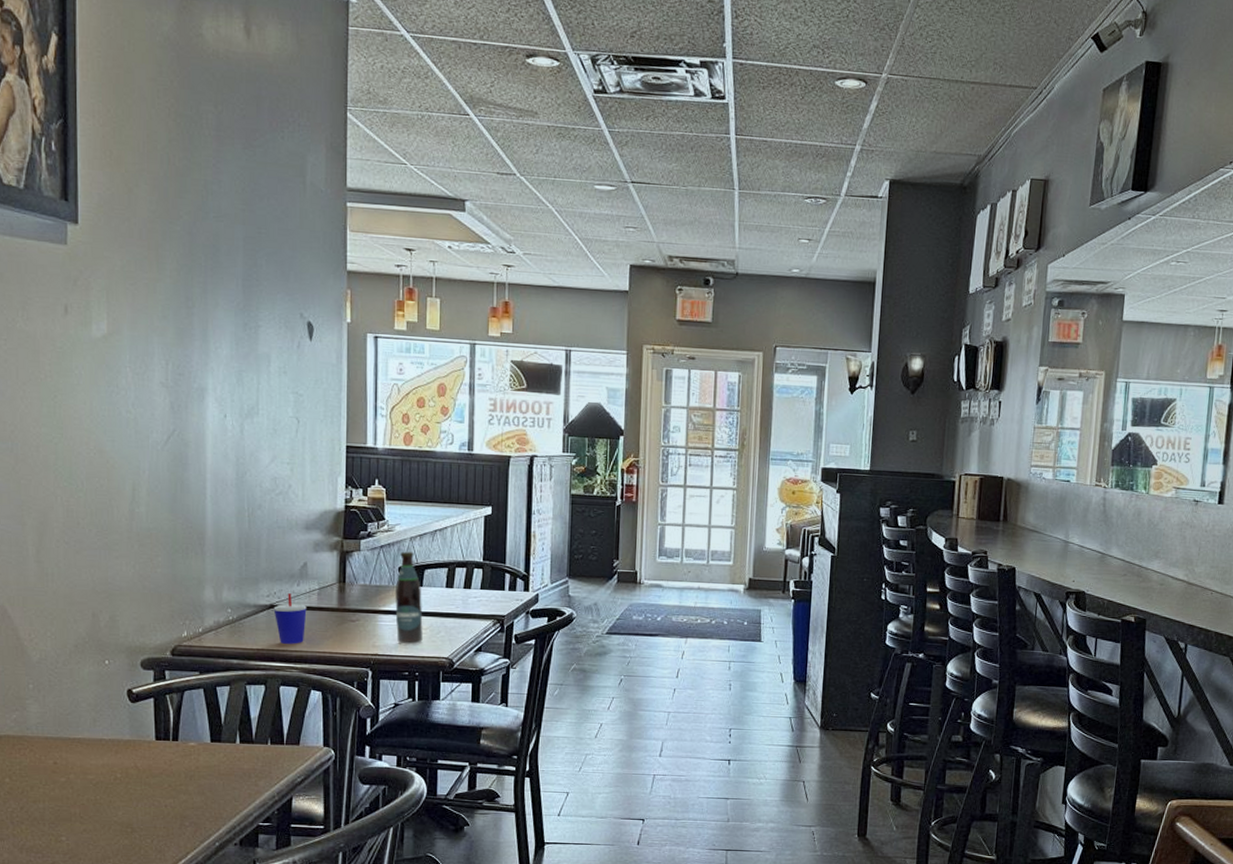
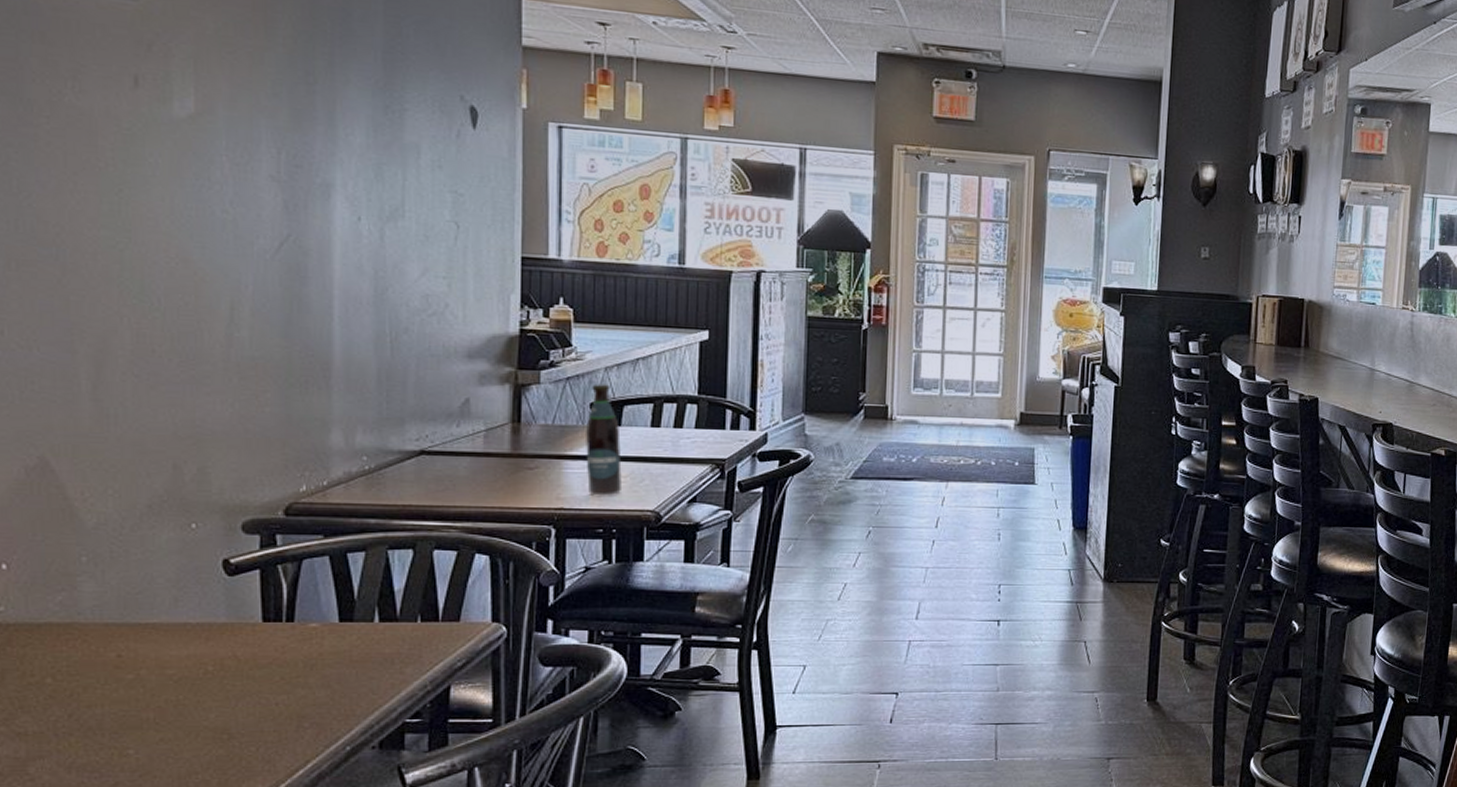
beverage cup: present [273,593,307,644] -> none [425,436,470,498]

